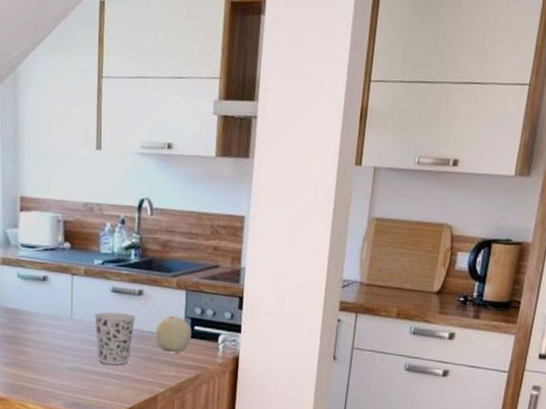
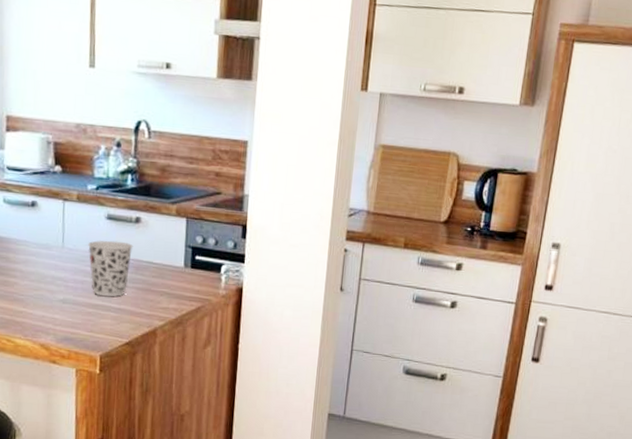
fruit: present [154,315,192,354] -> none [153,244,193,285]

